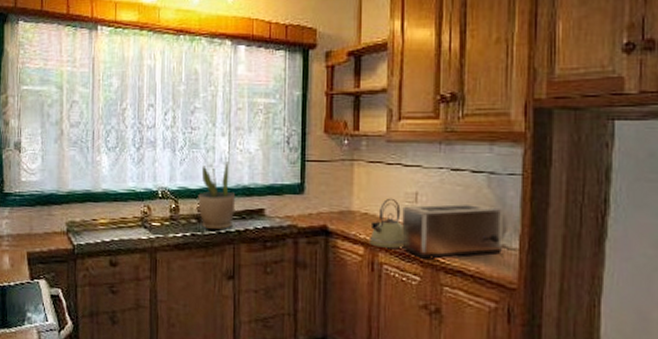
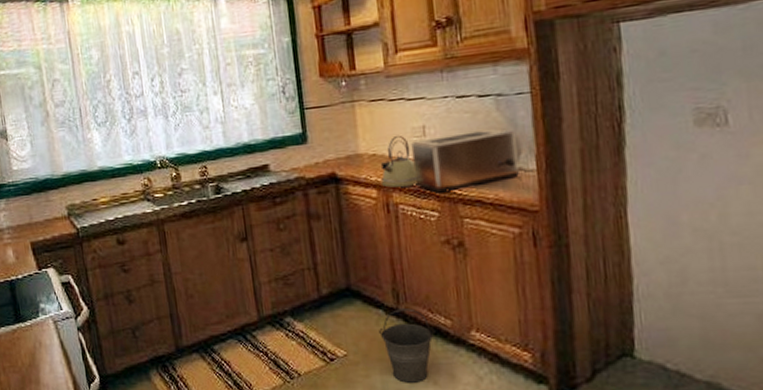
potted plant: present [198,162,236,229] -> none [198,121,239,193]

